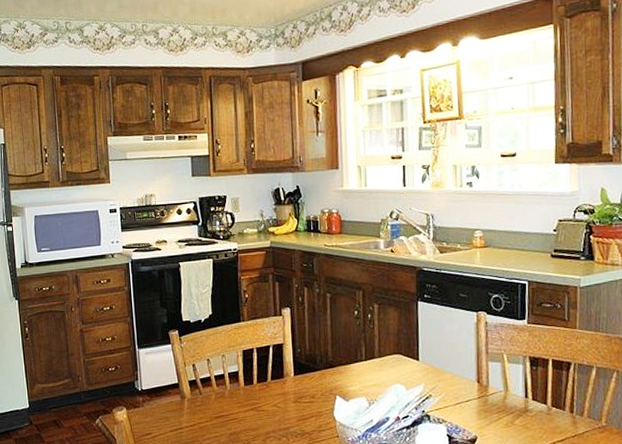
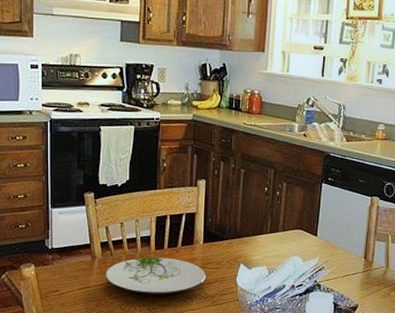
plate: none [196,393,301,433] -> present [105,257,206,294]

